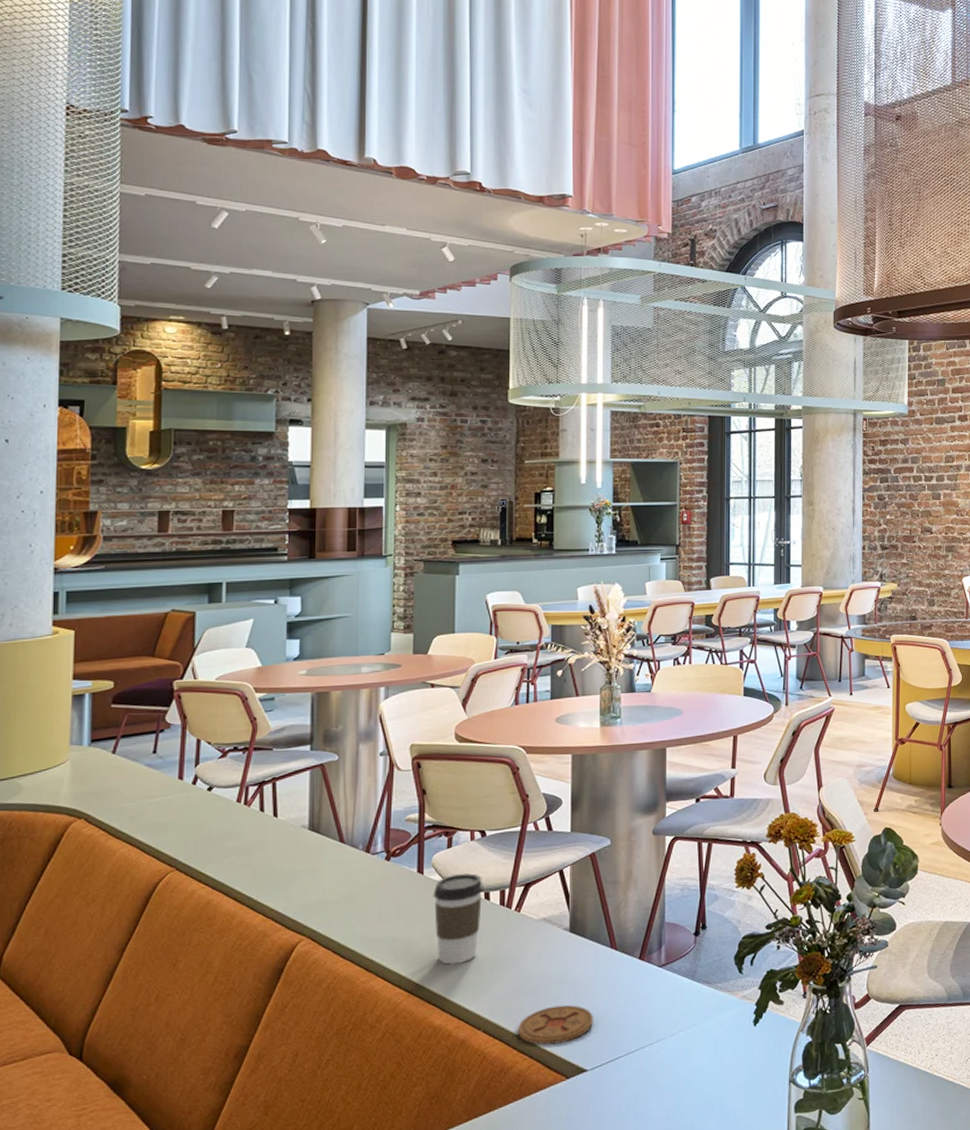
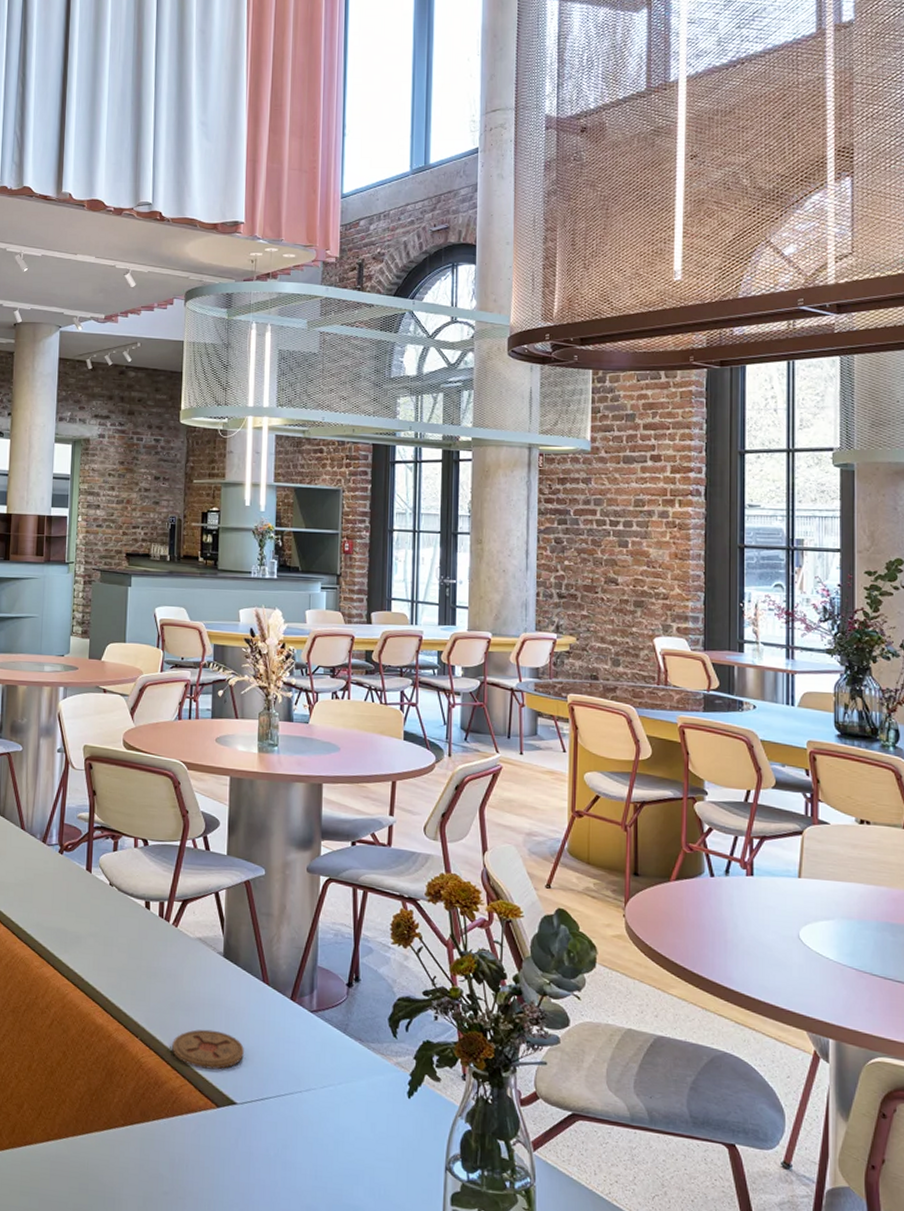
coffee cup: present [433,872,484,965] -> none [99,878,145,967]

